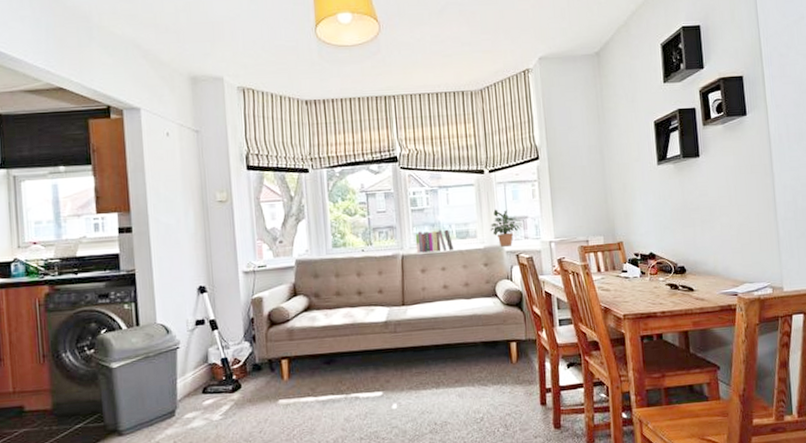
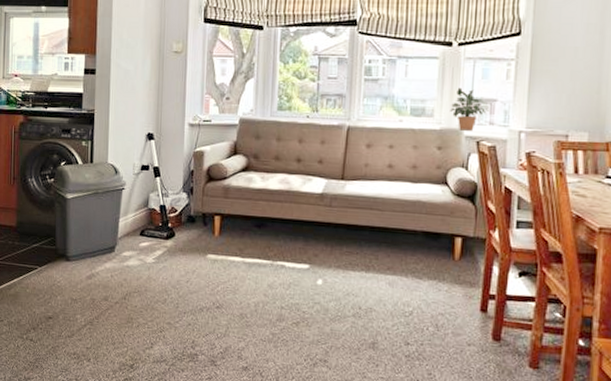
books: present [415,229,454,253] -> none [364,103,406,128]

